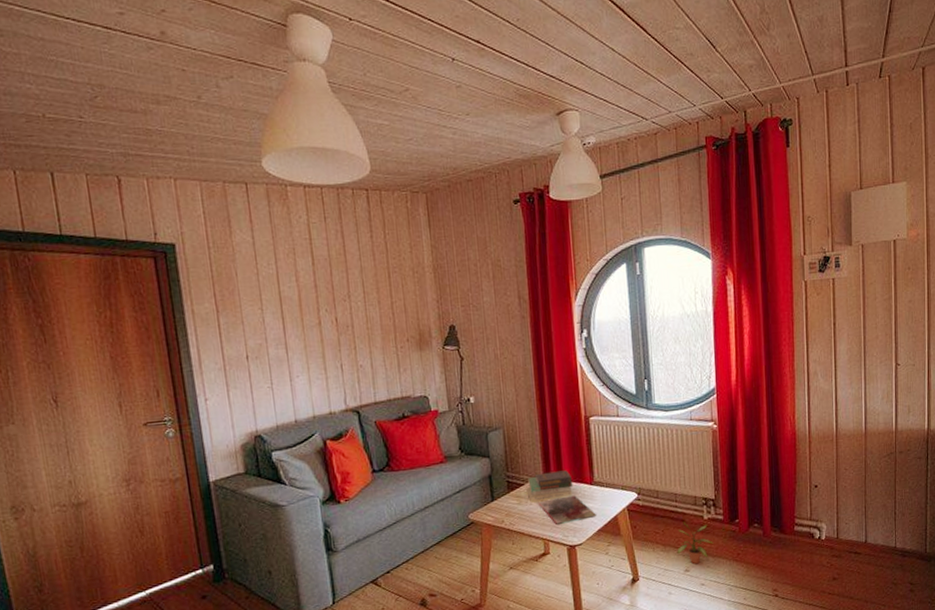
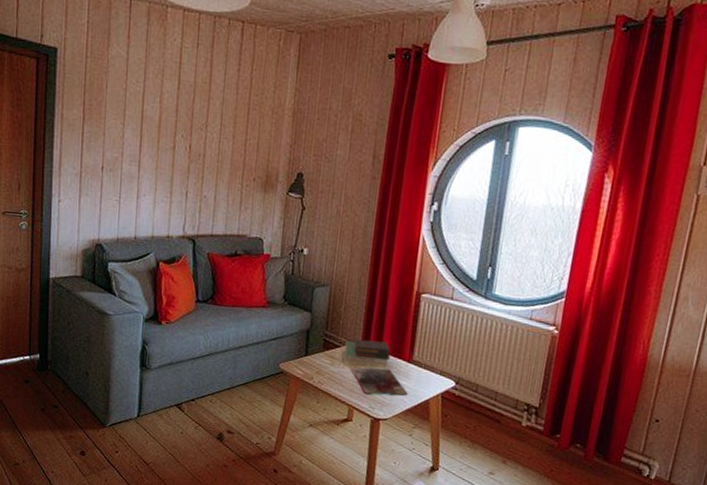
potted plant: present [677,521,715,565] -> none [485,422,528,470]

